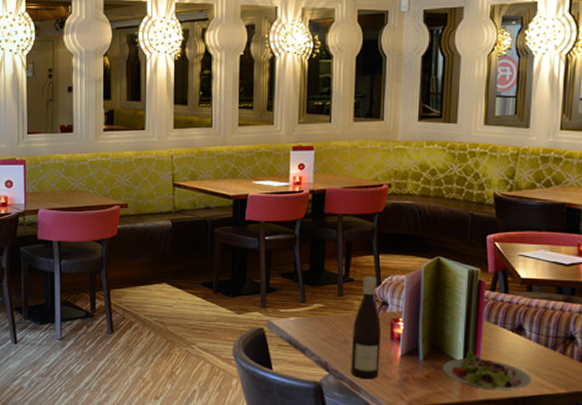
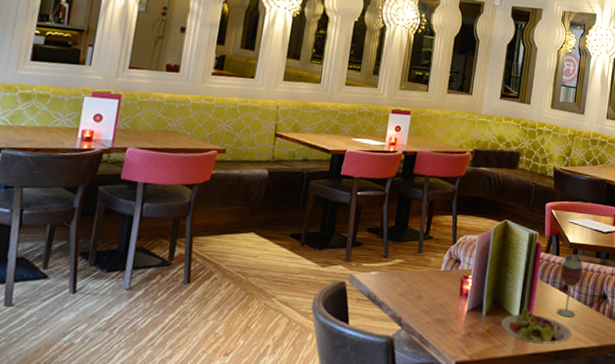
bottle: present [350,275,382,379] -> none [421,234,453,334]
cushion: none [388,178,451,202] -> present [469,147,522,170]
wineglass: none [511,291,541,362] -> present [557,254,583,318]

